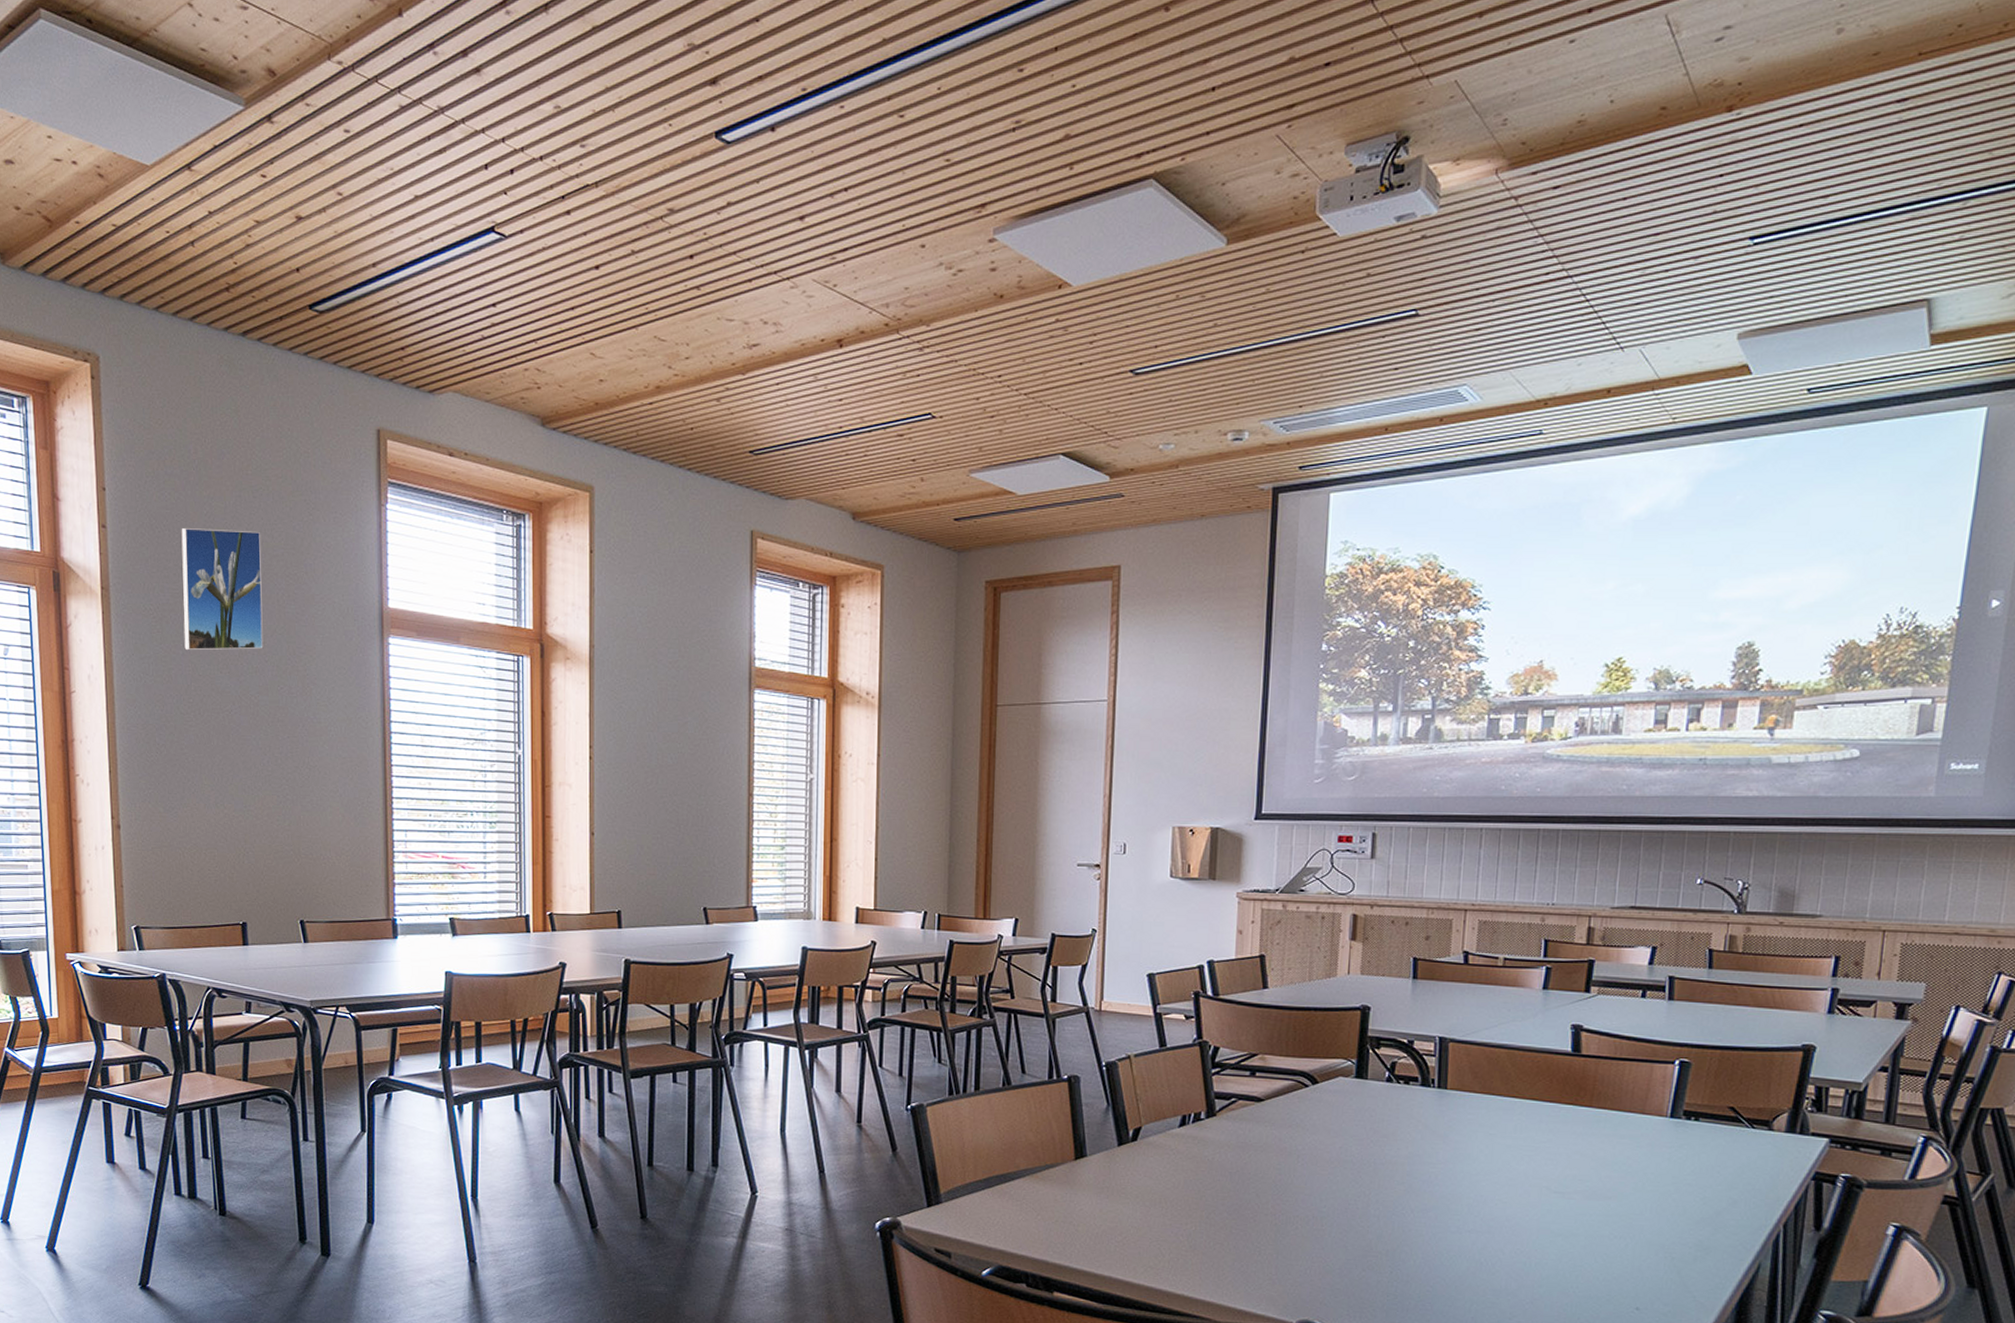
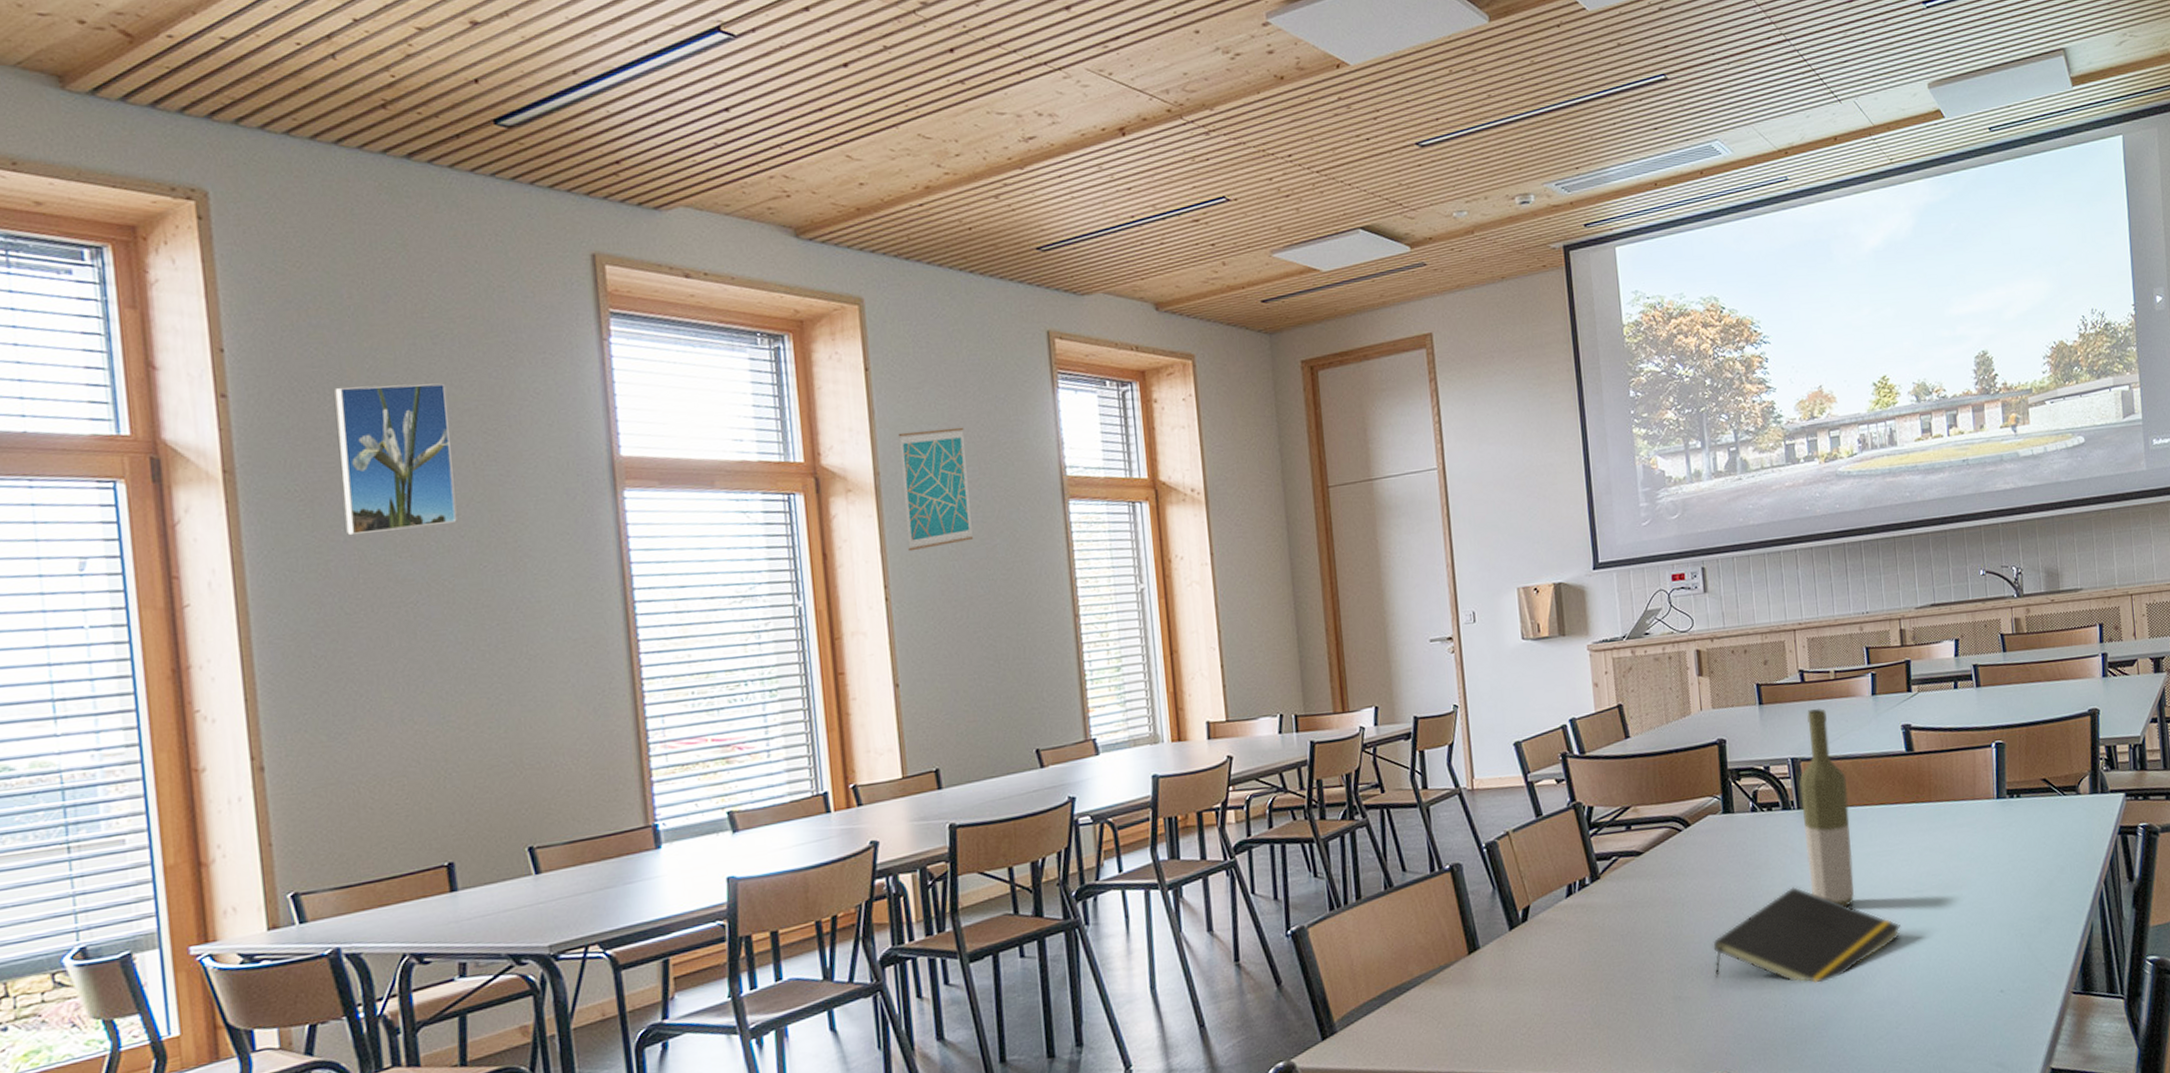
wall art: none [612,612,669,719] -> present [897,427,973,552]
notepad: none [1320,1162,1533,1259] -> present [1713,886,1901,984]
bottle: none [1439,992,1498,1192] -> present [1799,708,1855,907]

